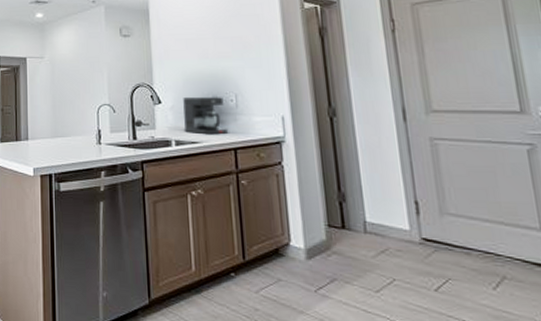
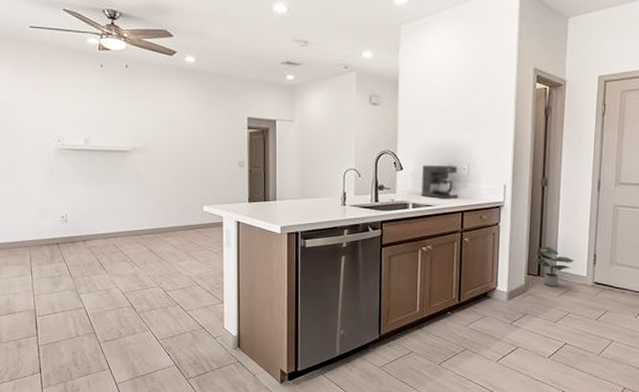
potted plant: none [334,191,389,244] -> present [534,247,574,287]

